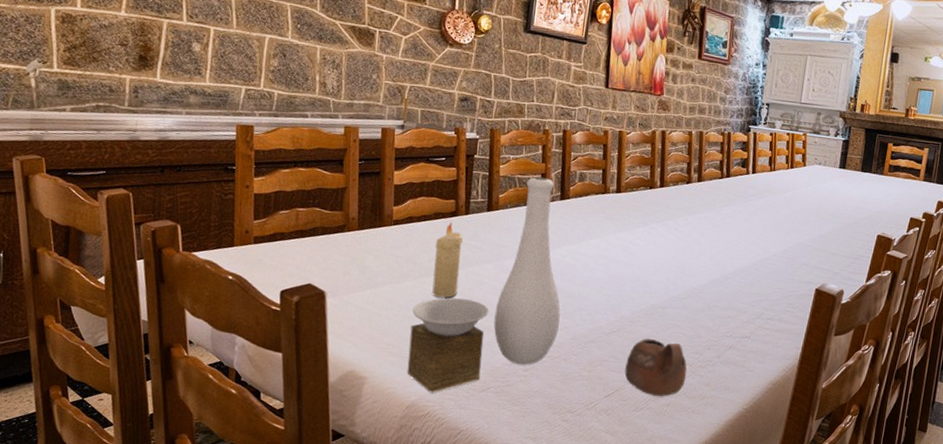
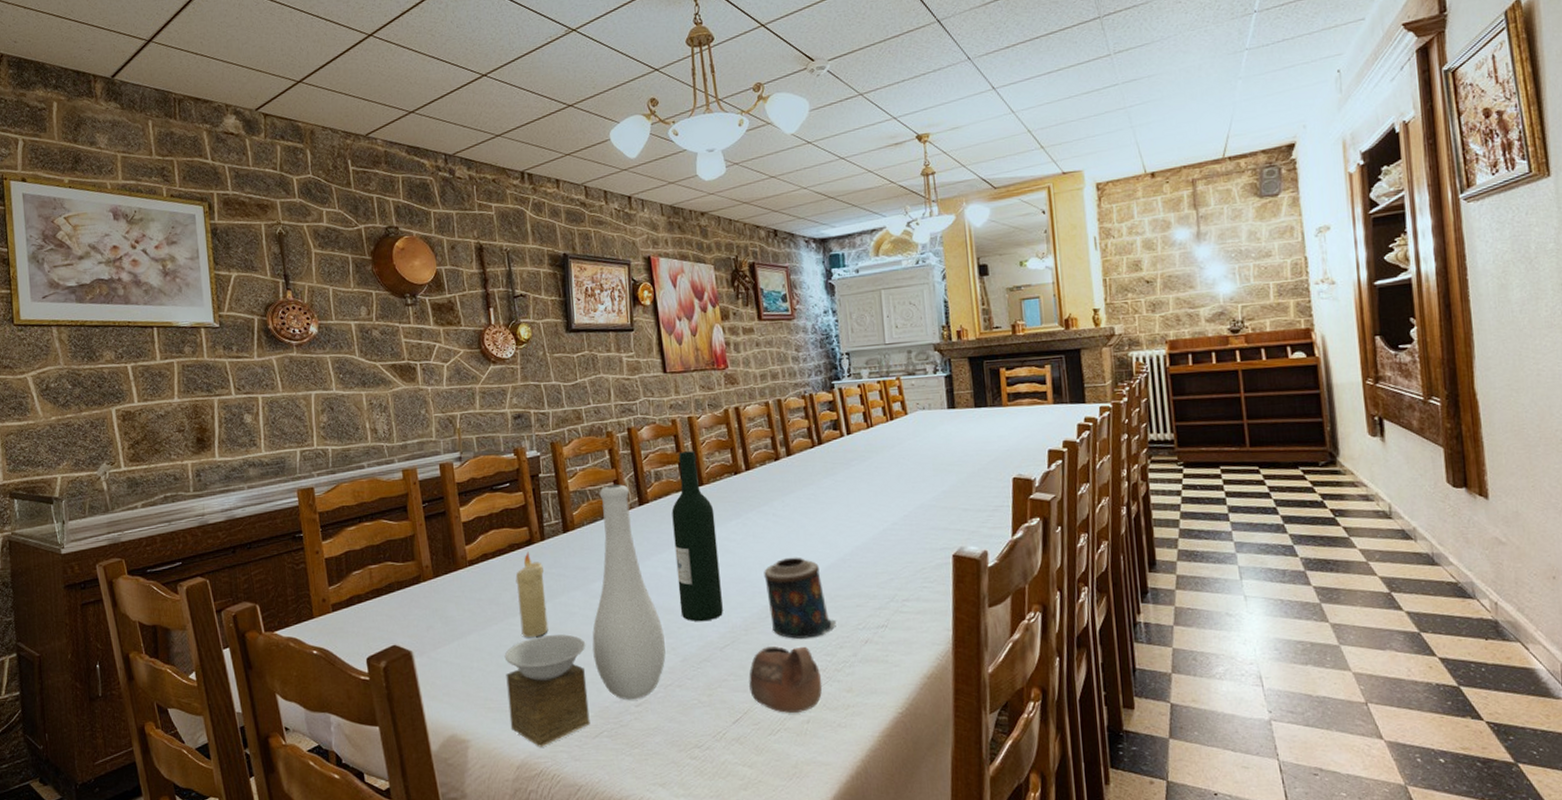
wine bottle: none [578,160,626,309] -> present [672,451,723,622]
candle: none [655,267,709,337] -> present [764,557,836,639]

